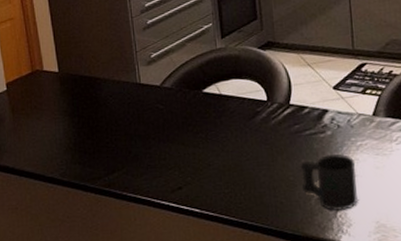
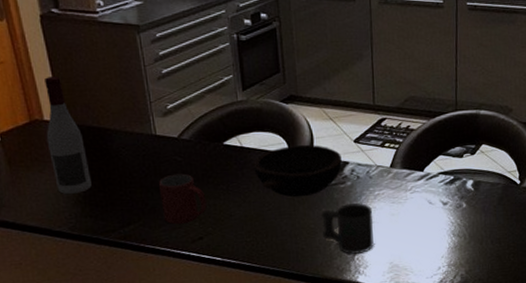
wine bottle: none [44,29,81,142] -> present [45,75,92,195]
mug: none [142,121,186,174] -> present [159,173,207,225]
bowl: none [230,91,321,147] -> present [252,144,342,198]

